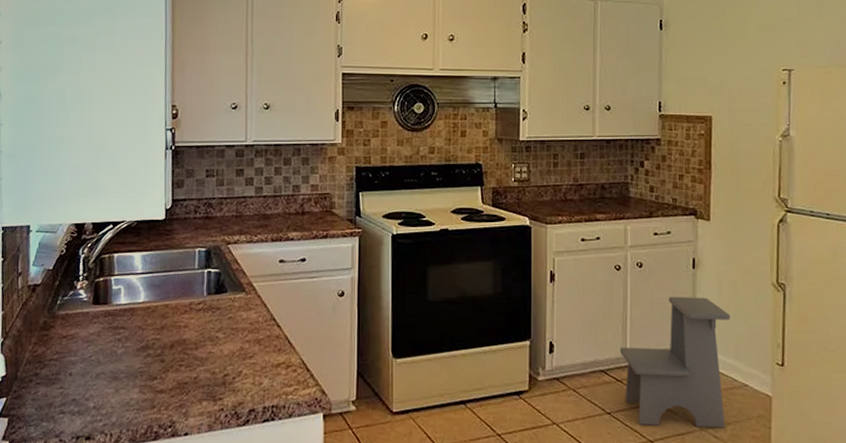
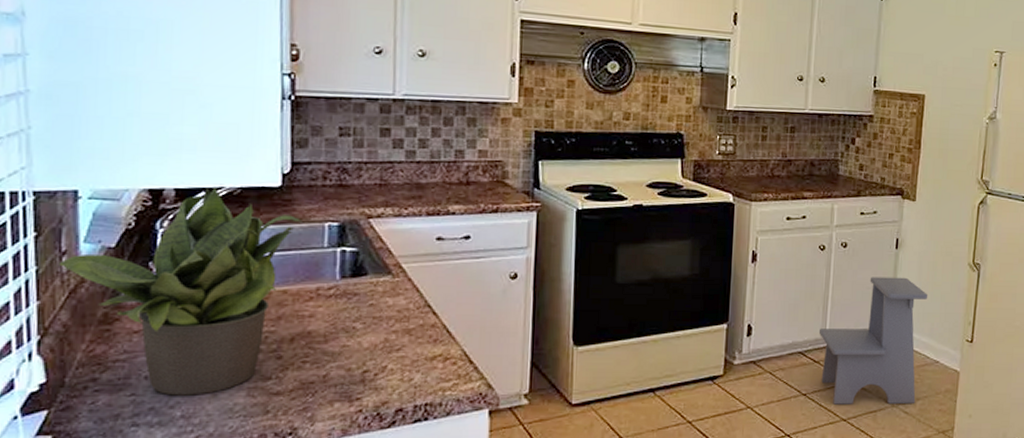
potted plant: none [16,220,180,391] -> present [59,186,303,396]

